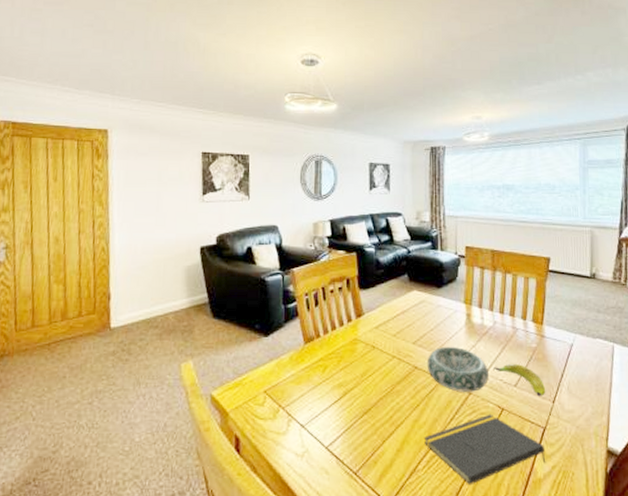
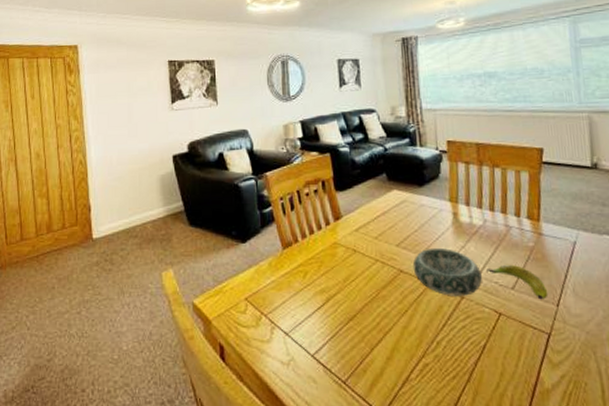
notepad: present [423,414,546,486] -> none [414,319,554,396]

